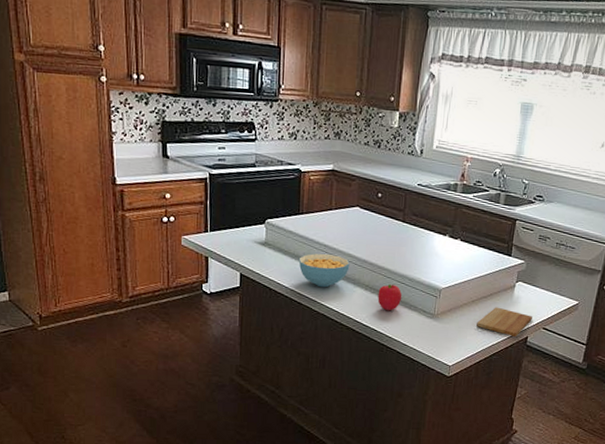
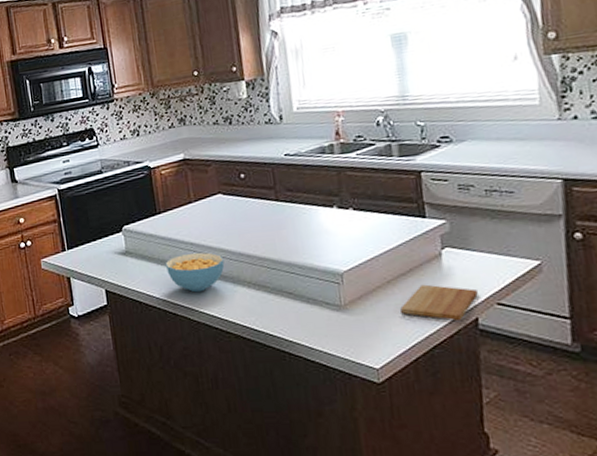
fruit: present [377,283,402,311] -> none [264,275,296,310]

